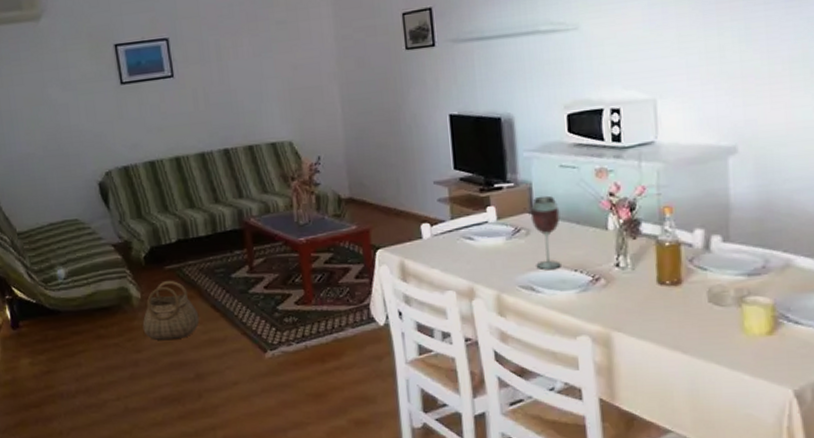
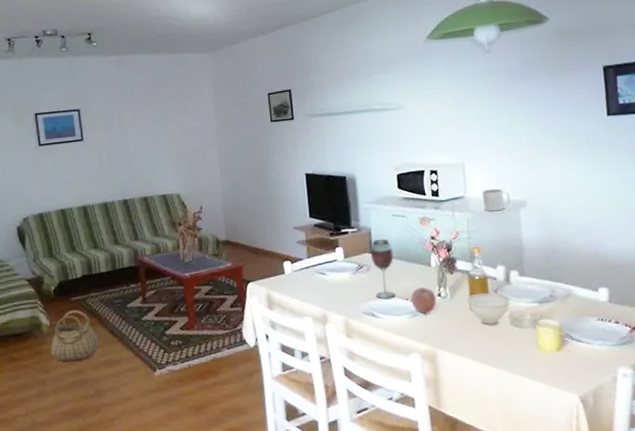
fruit: none [580,256,614,288] -> present [411,287,437,314]
bowl: none [653,262,711,302] -> present [467,293,511,325]
mug: none [679,131,715,161] -> present [482,188,510,212]

